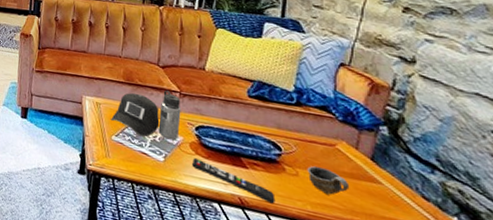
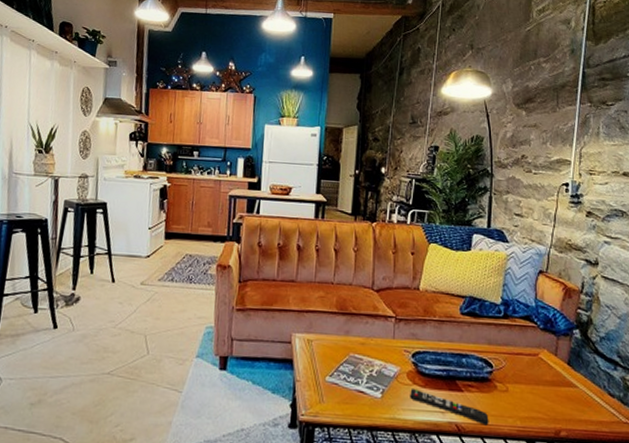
water bottle: present [111,90,181,141] -> none [324,317,397,373]
cup: present [307,166,350,195] -> none [515,379,552,406]

